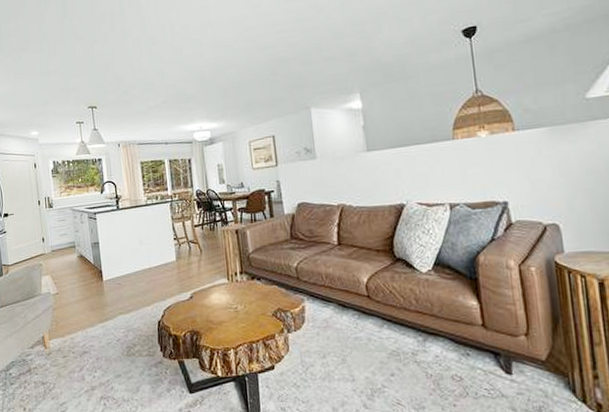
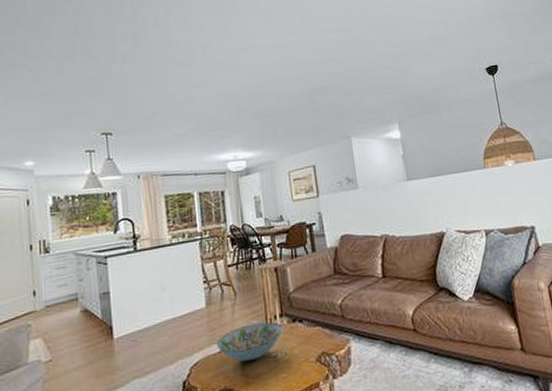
decorative bowl: none [185,277,243,310] -> present [216,321,283,362]

